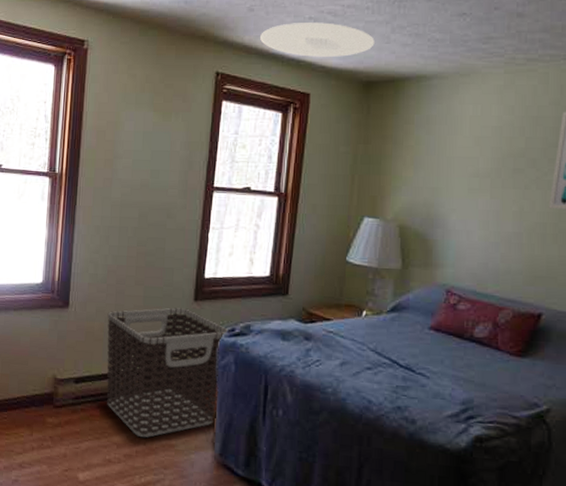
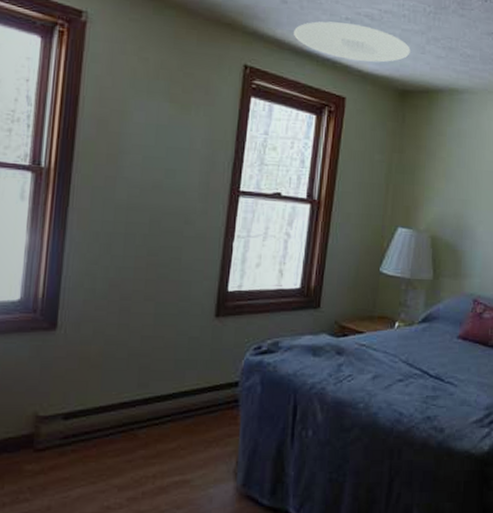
clothes hamper: present [106,307,230,438] -> none [105,325,256,477]

